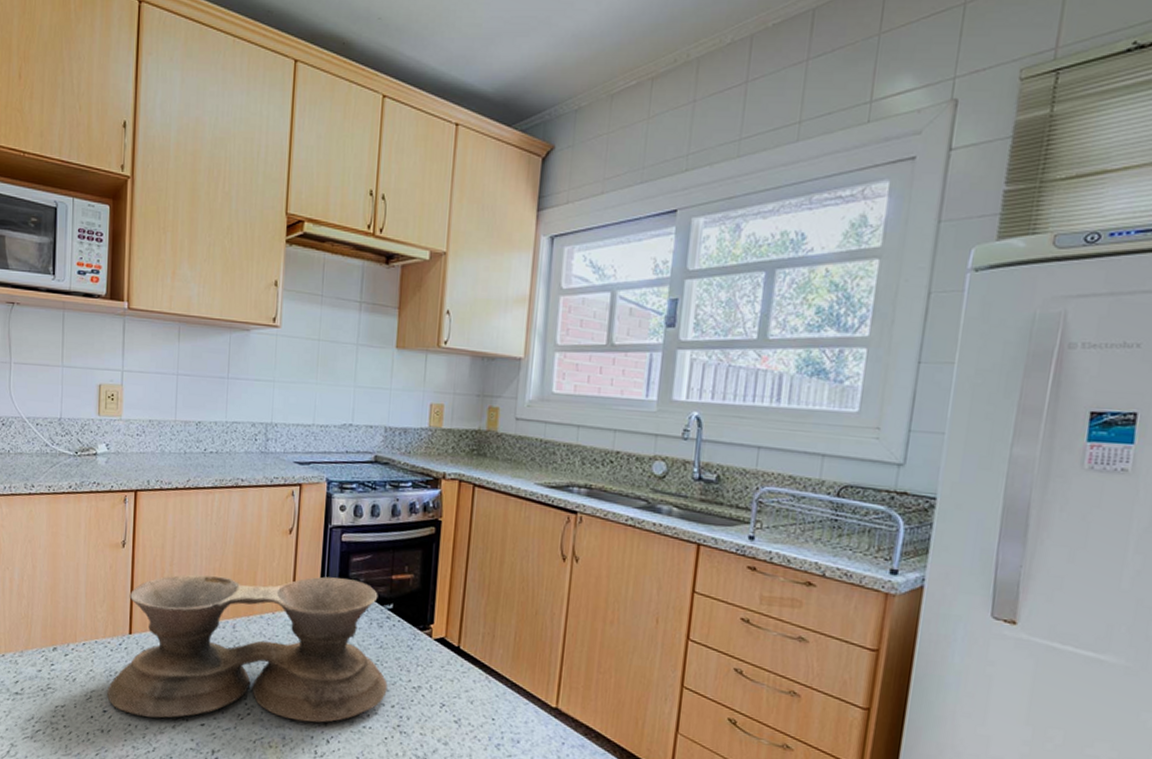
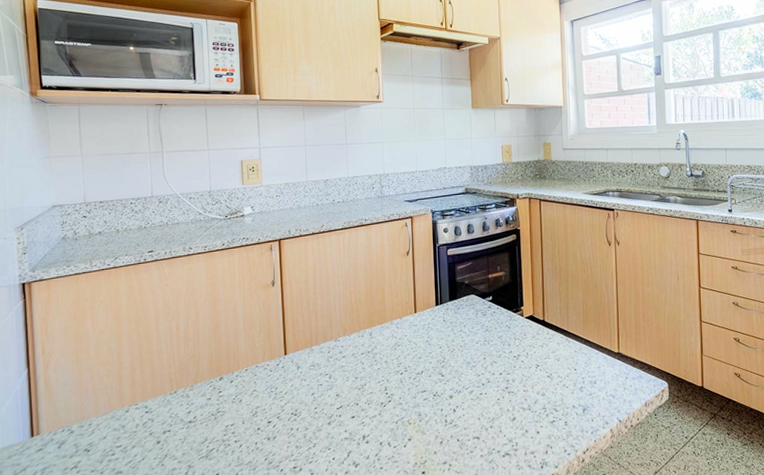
bowl: present [107,574,388,723] -> none [270,283,495,420]

